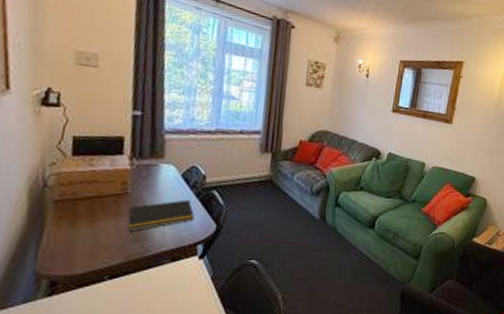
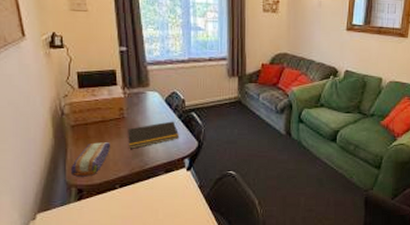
pencil case: none [43,222,104,265] -> present [70,142,110,177]

